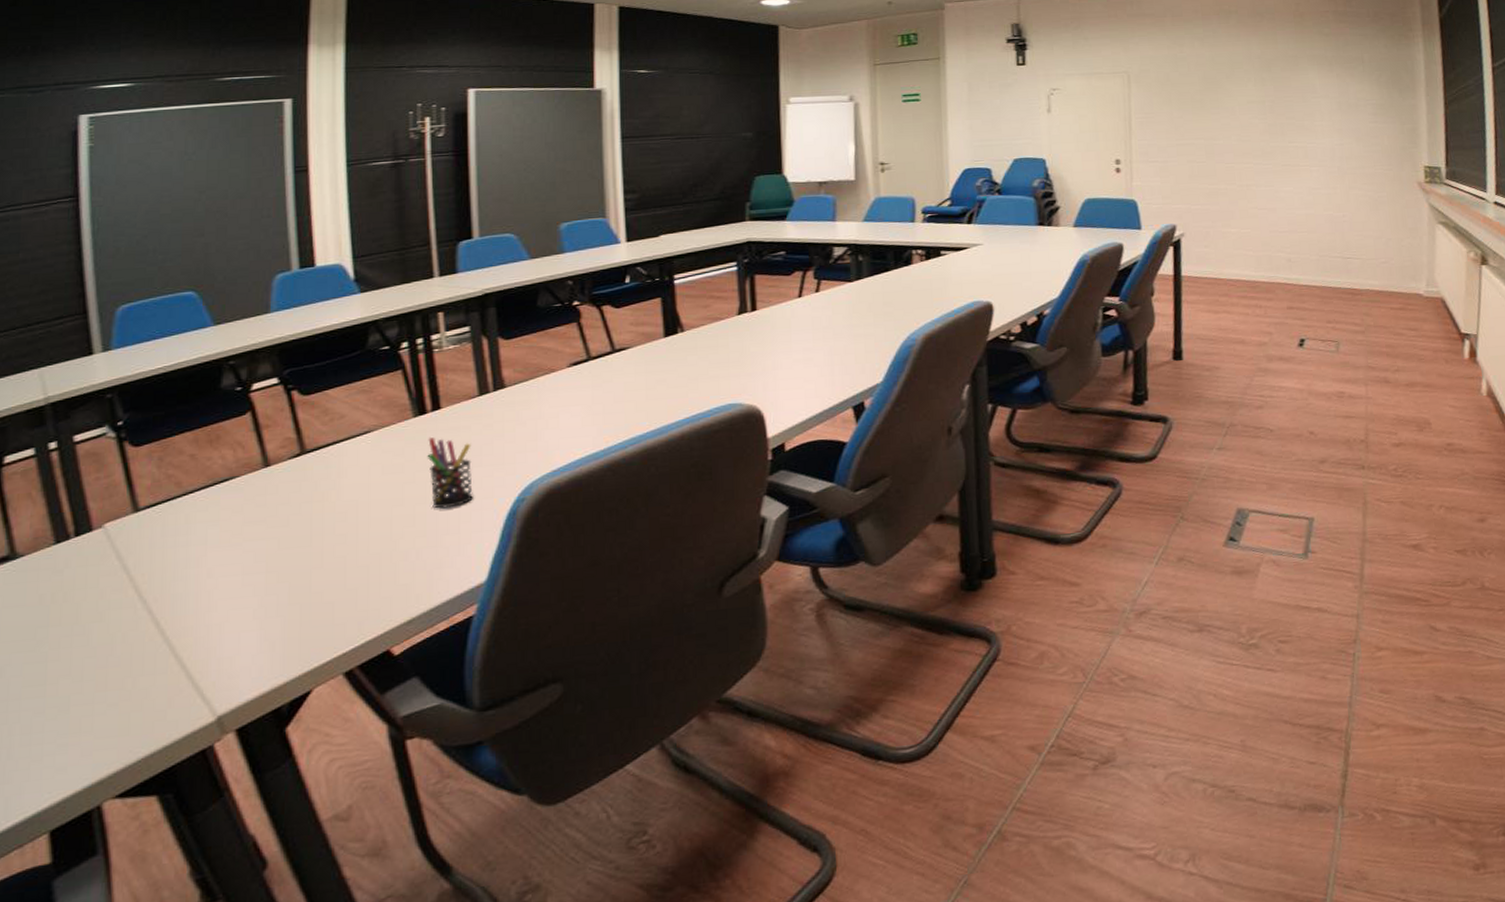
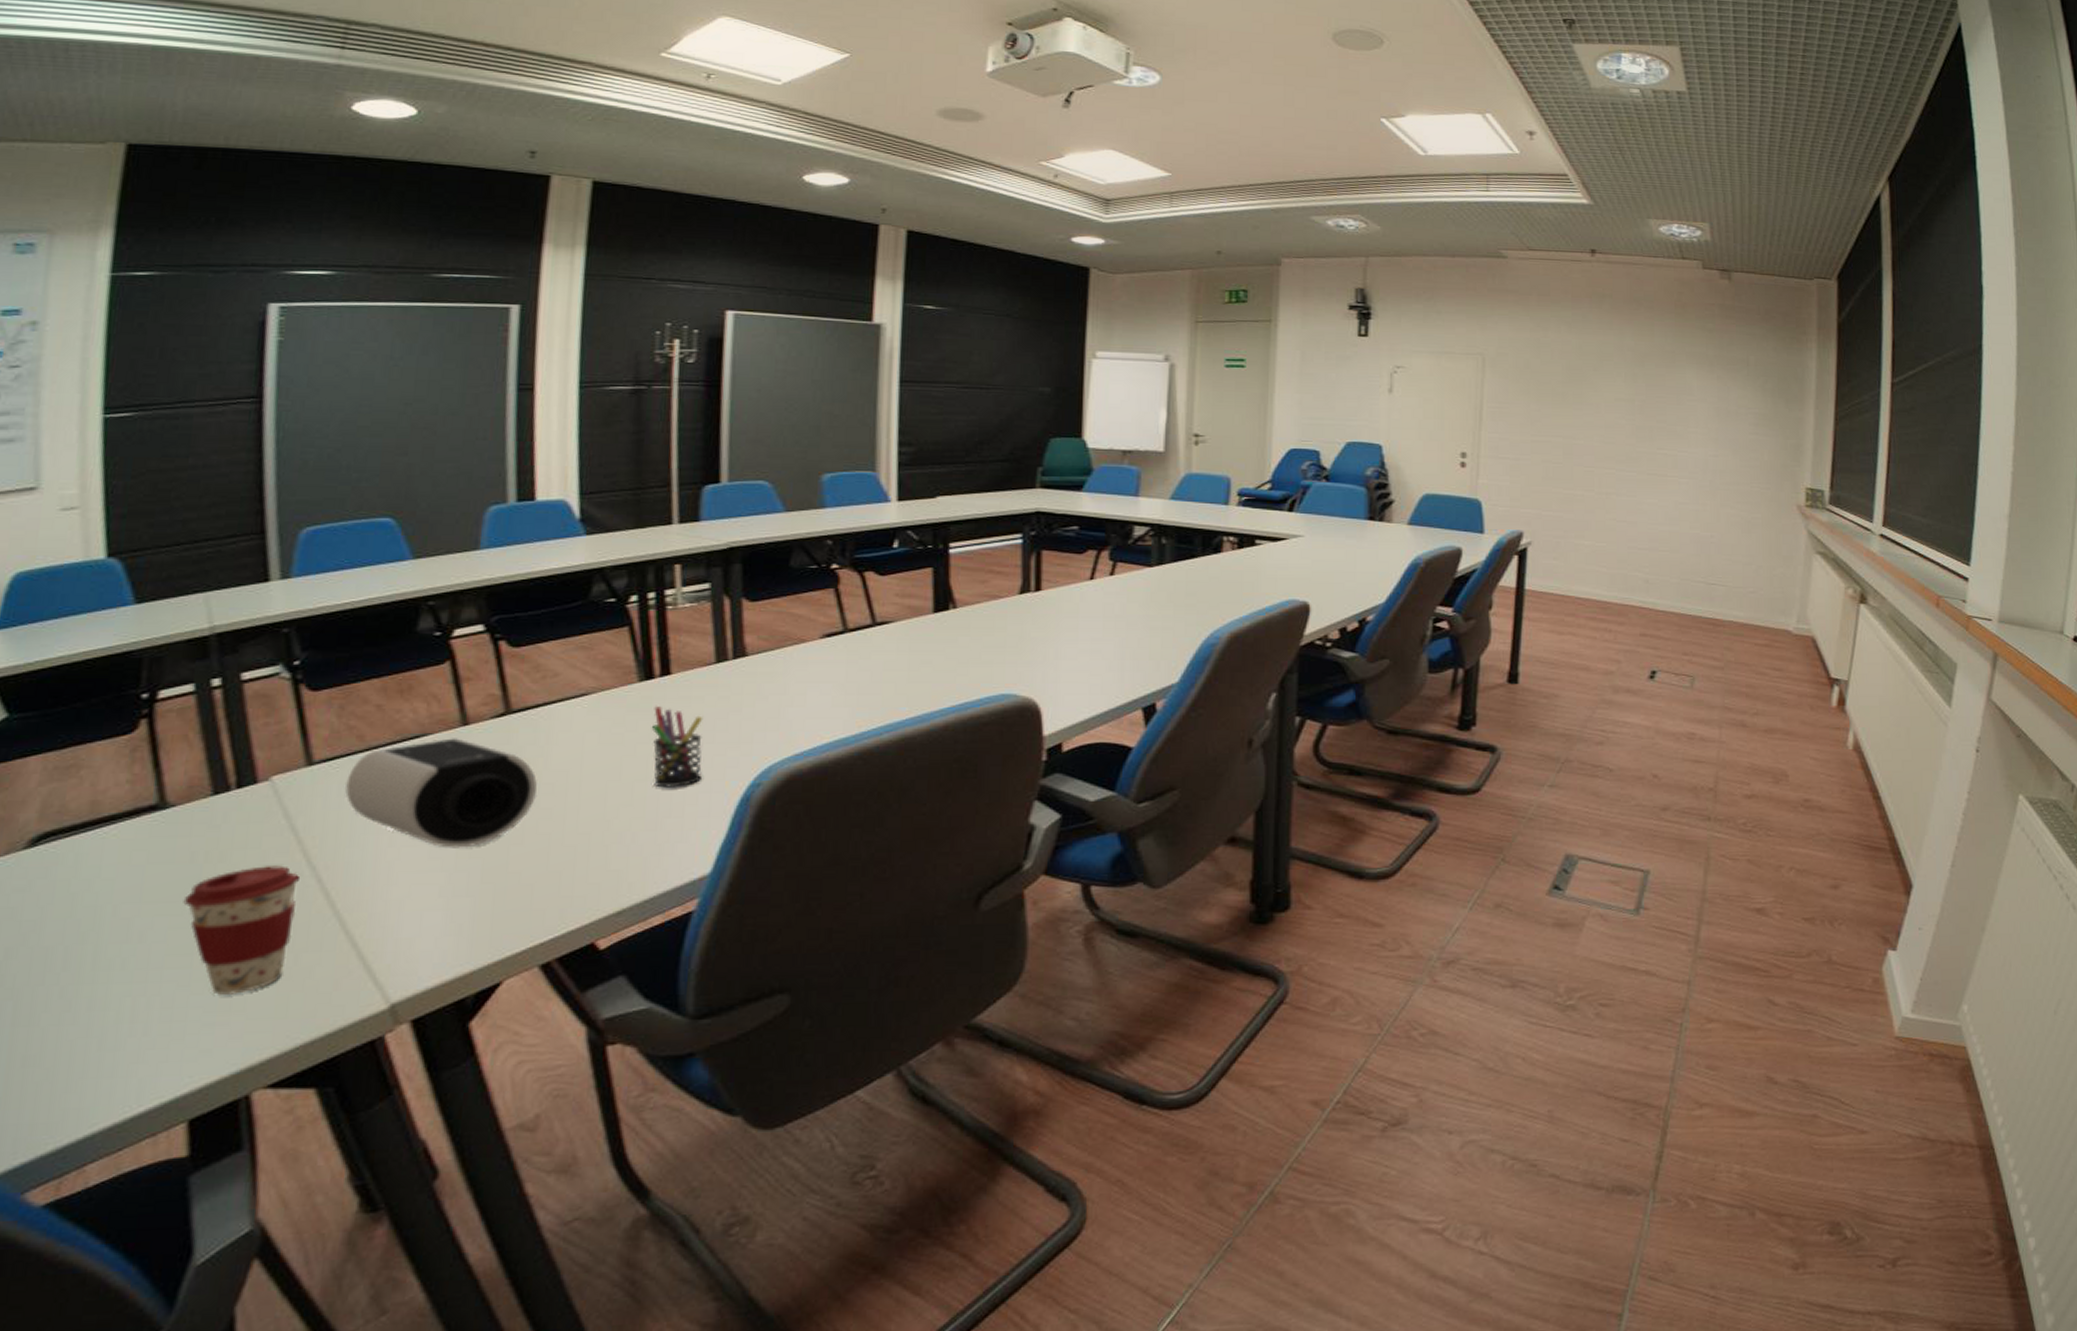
coffee cup: none [35,601,134,719] -> present [183,865,301,995]
speaker: none [167,478,333,576] -> present [344,738,538,848]

